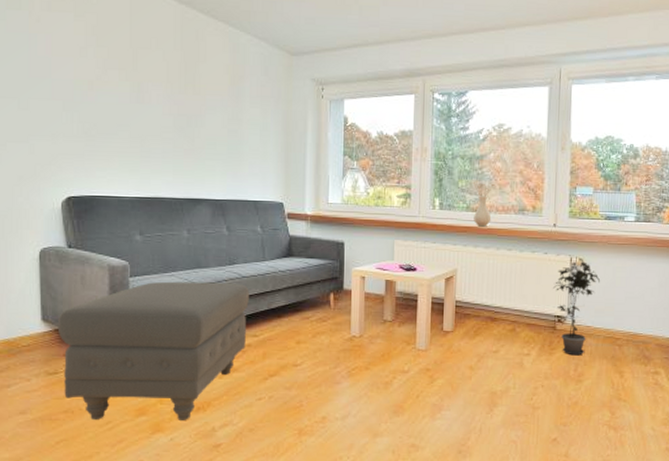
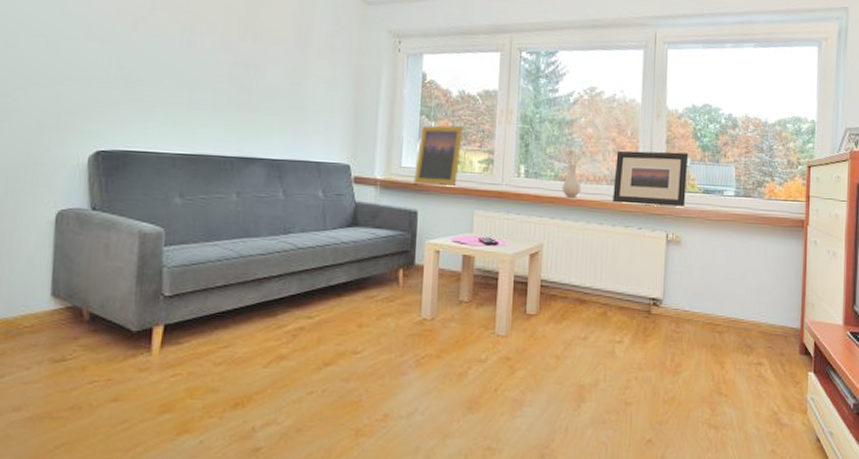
ottoman: present [57,281,249,420] -> none [70,252,305,419]
picture frame: none [340,164,383,219] -> present [414,125,464,186]
picture frame: none [520,182,592,232] -> present [613,150,689,207]
potted plant: present [553,258,600,356] -> none [648,234,698,344]

